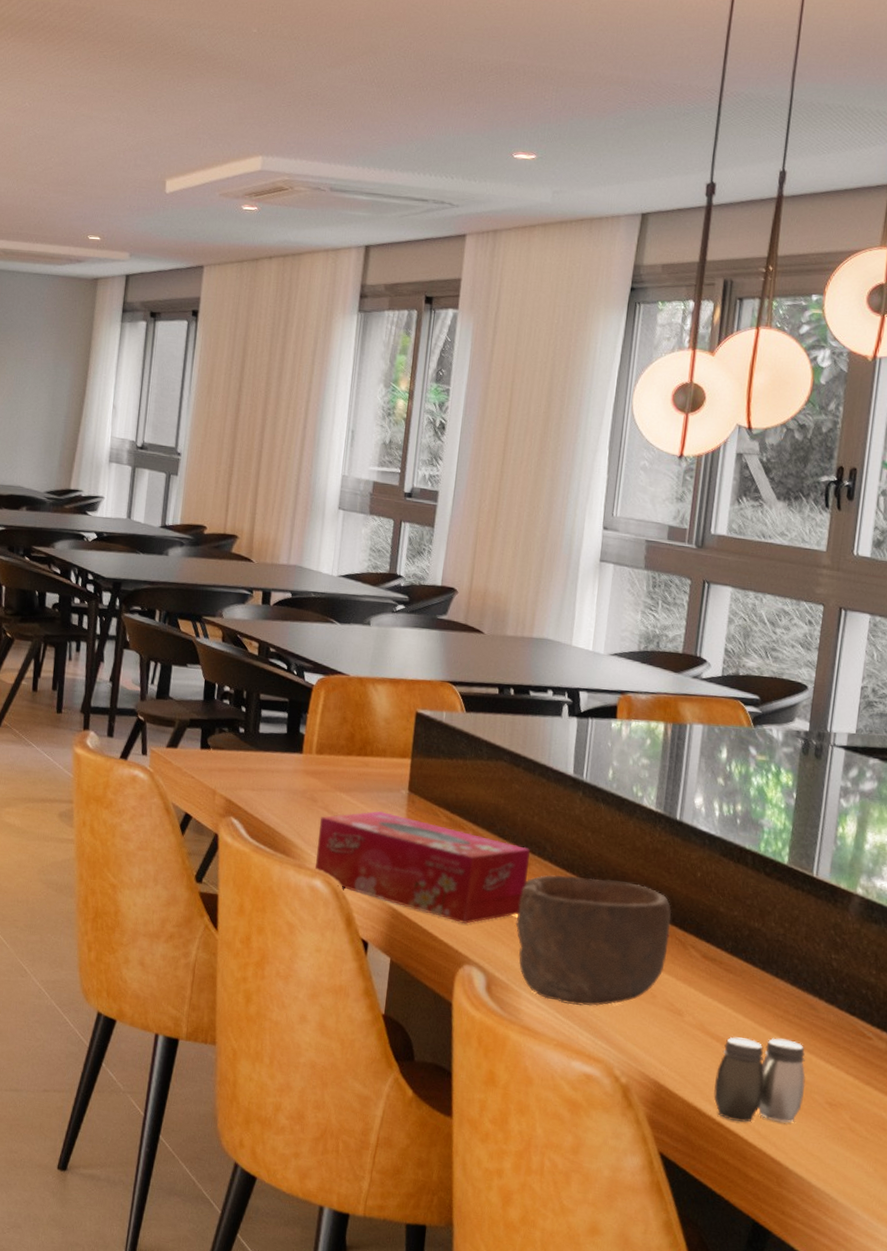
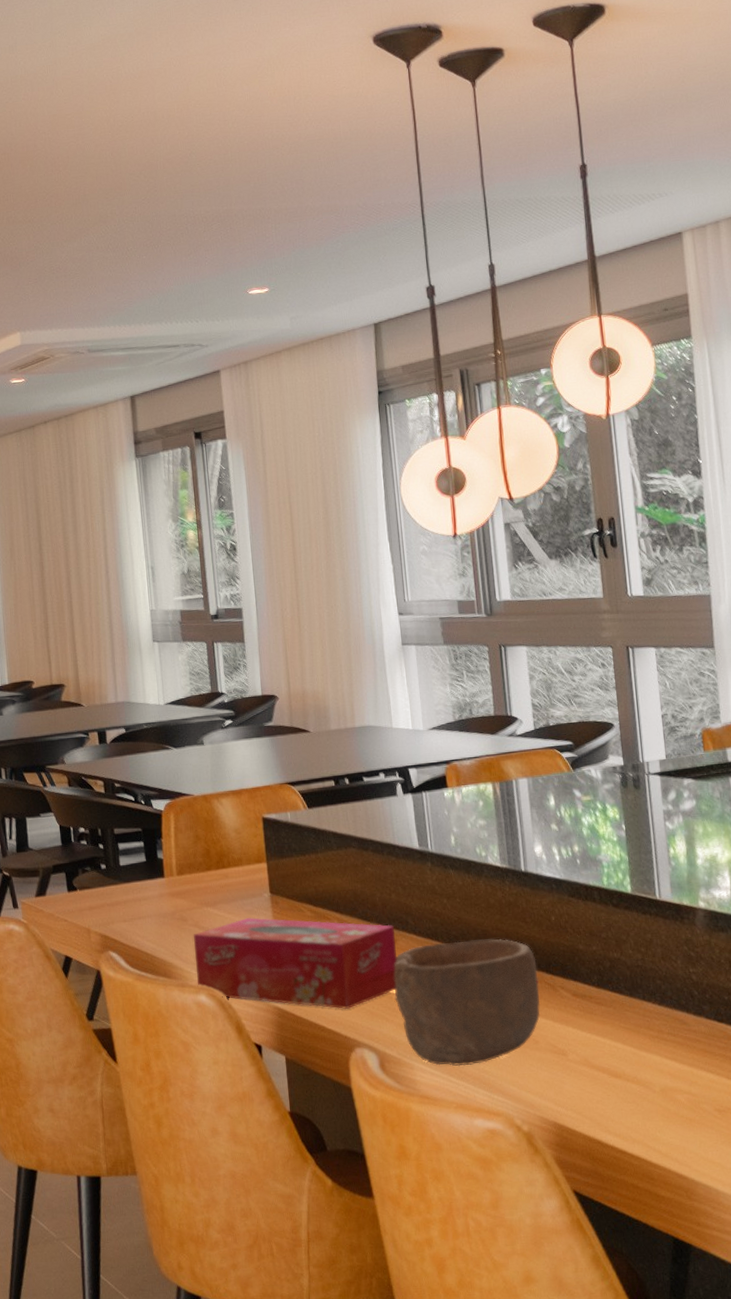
salt and pepper shaker: present [713,1037,806,1123] -> none [609,1057,694,1145]

